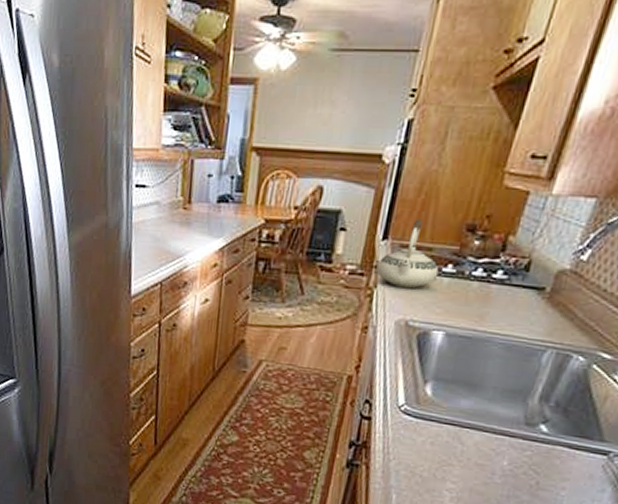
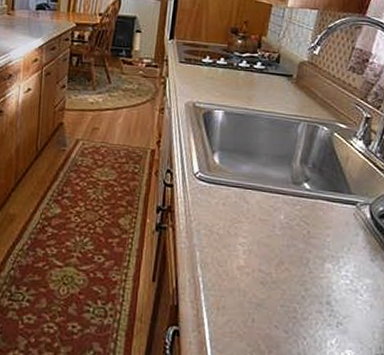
teakettle: present [376,219,439,289] -> none [167,24,214,77]

